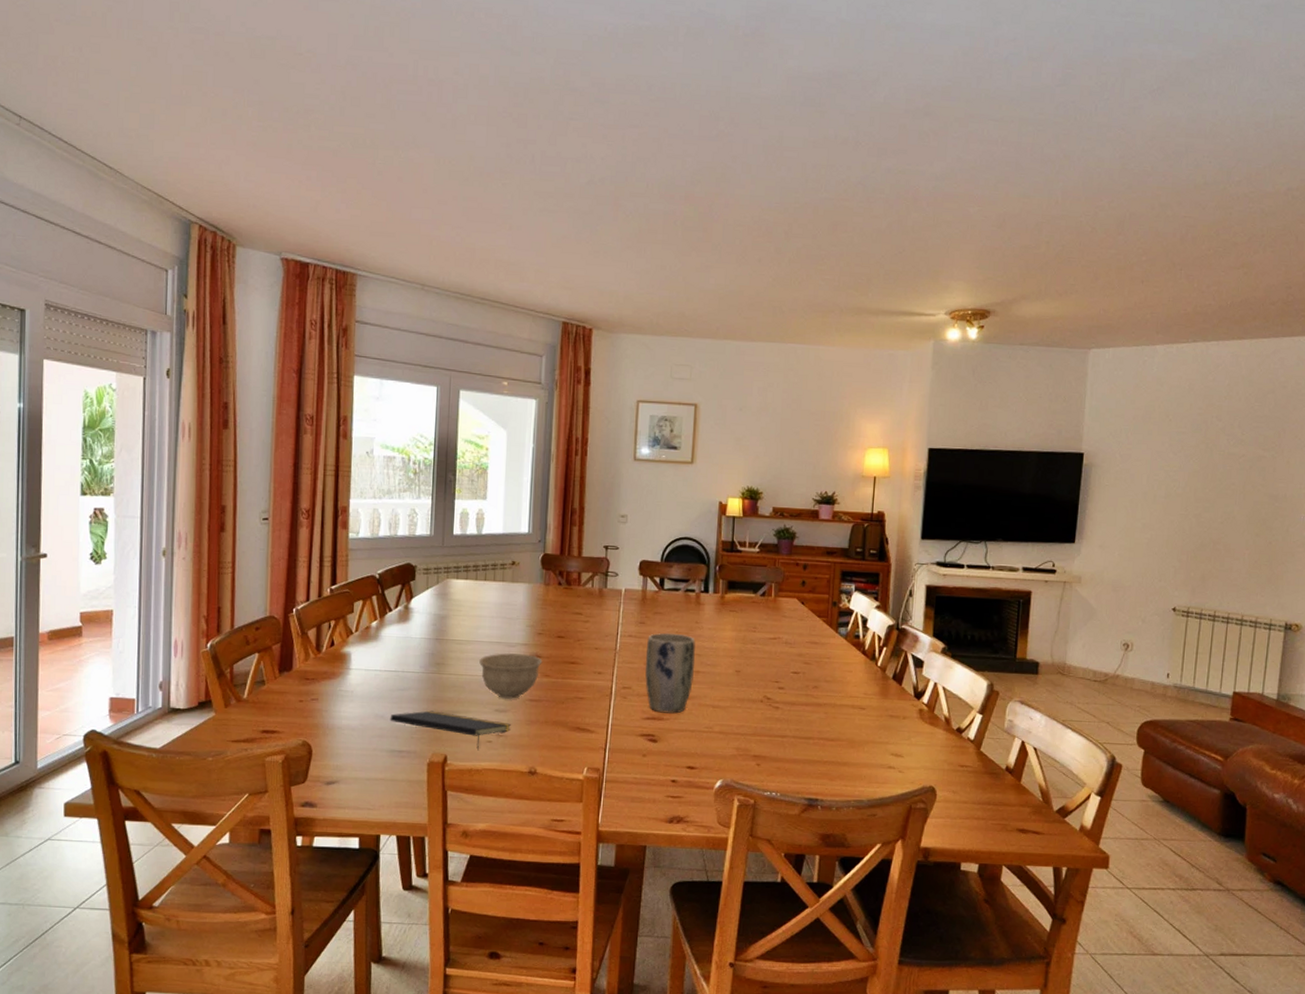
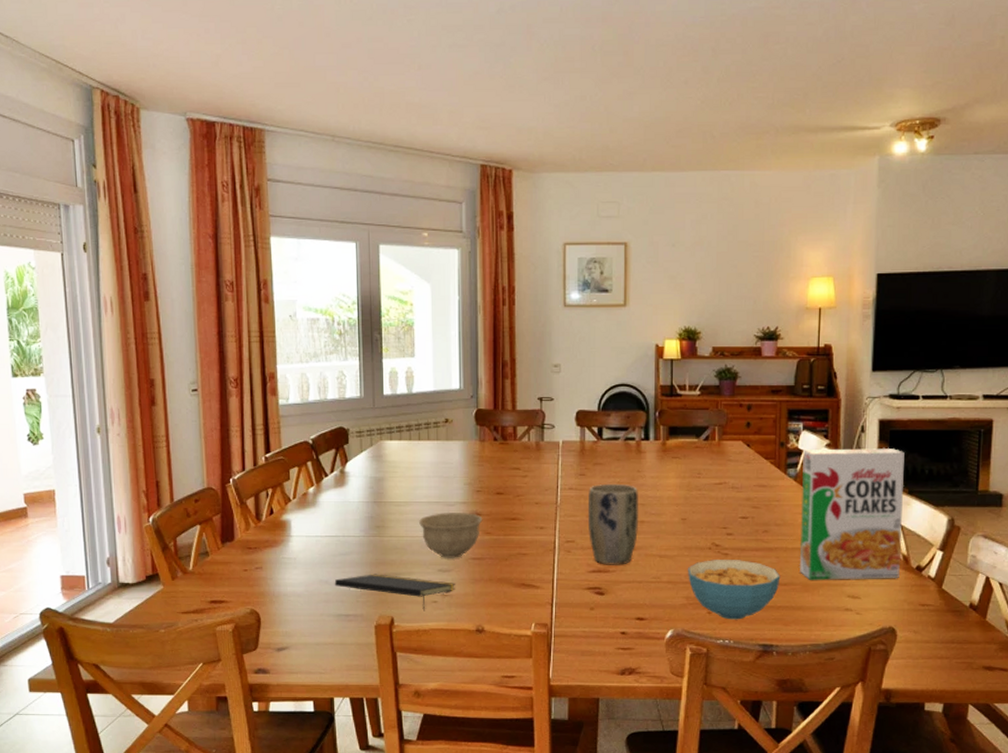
cereal bowl: none [738,712,828,773] -> present [687,560,781,620]
cereal box: none [847,610,949,740] -> present [800,447,905,580]

